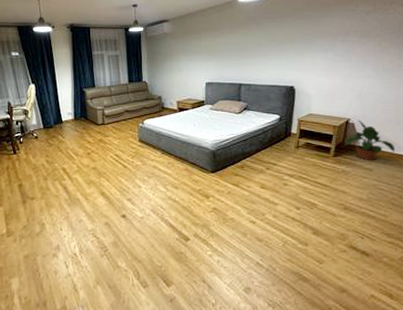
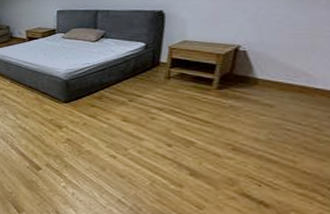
potted plant: present [343,119,396,160] -> none [230,46,310,95]

